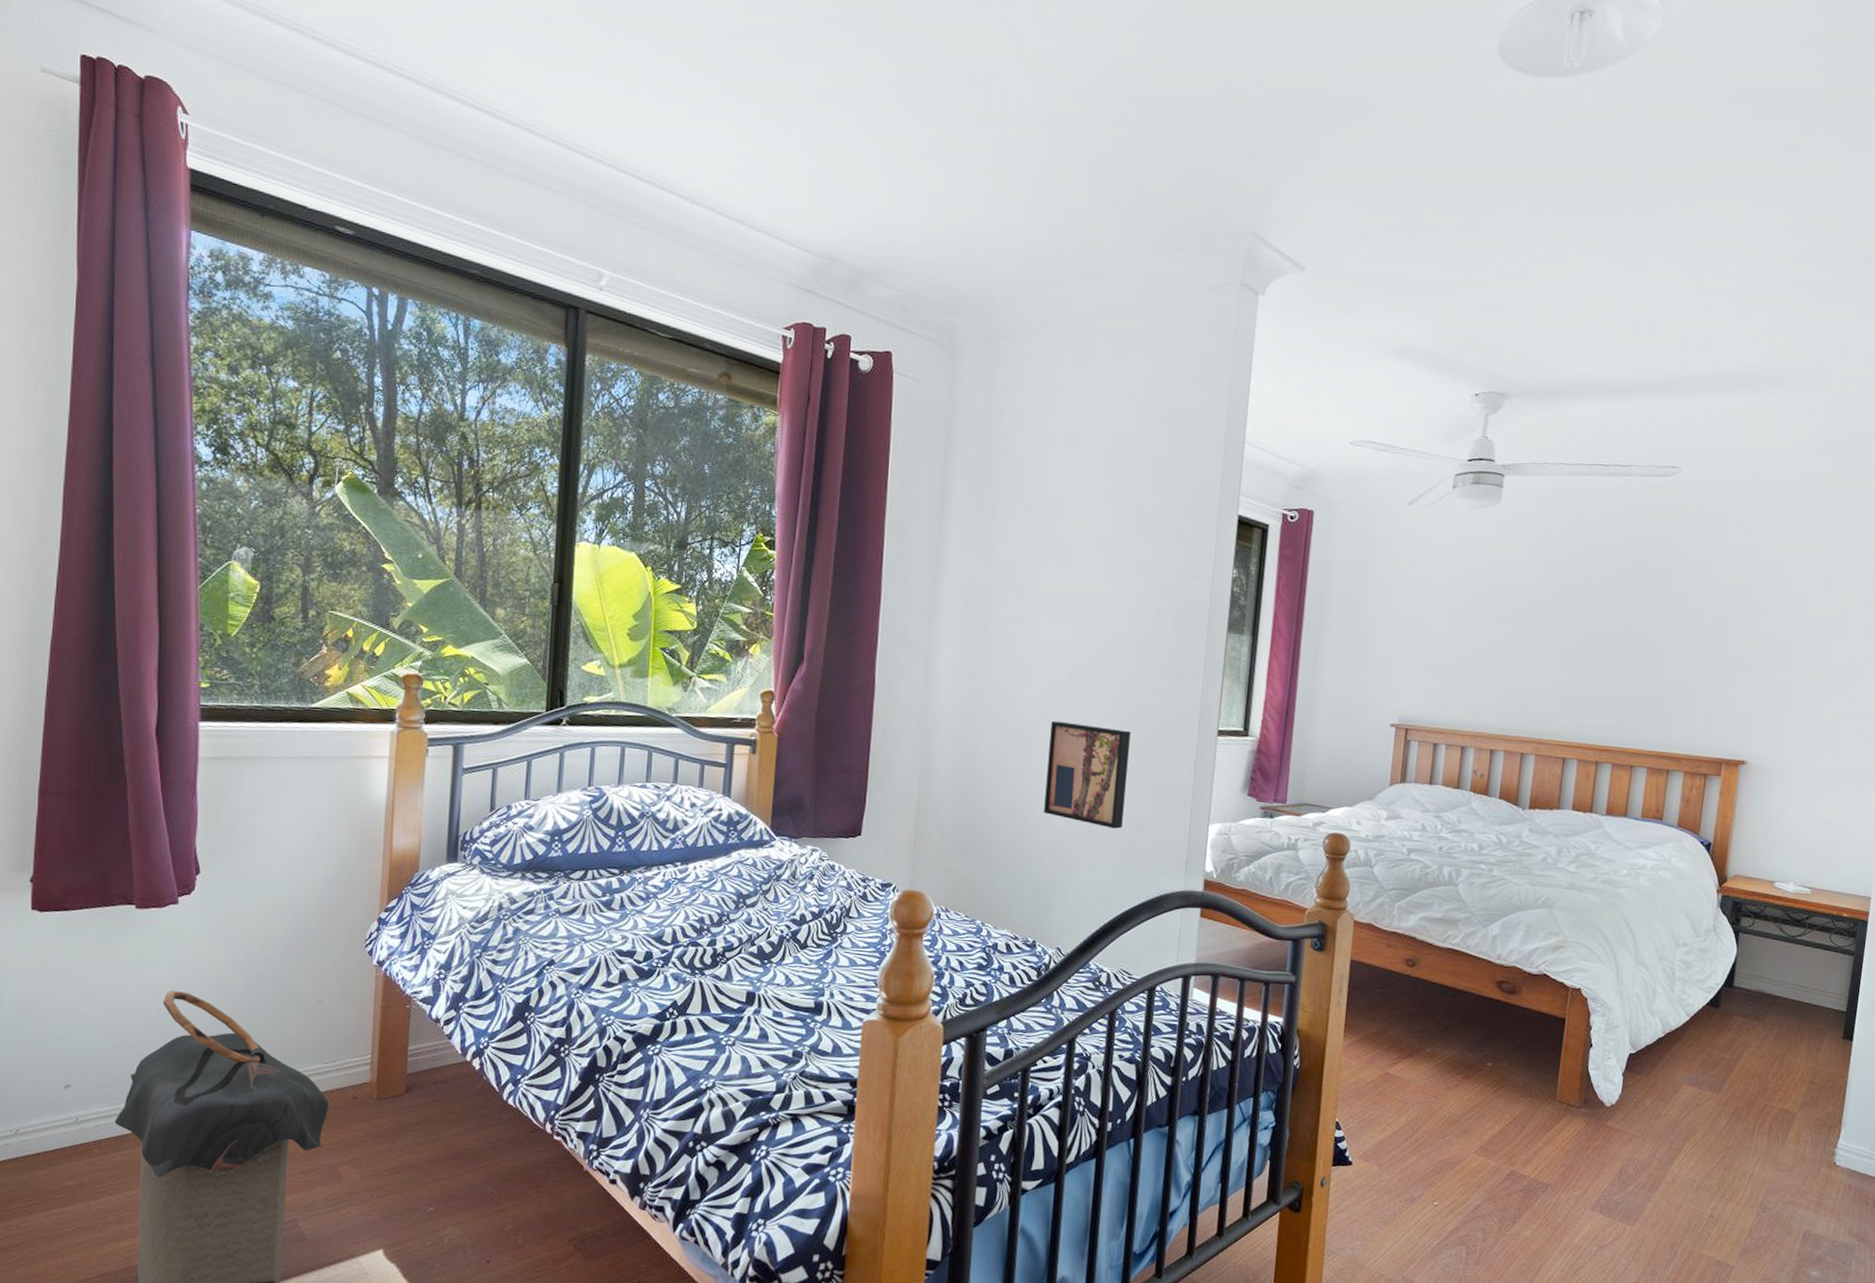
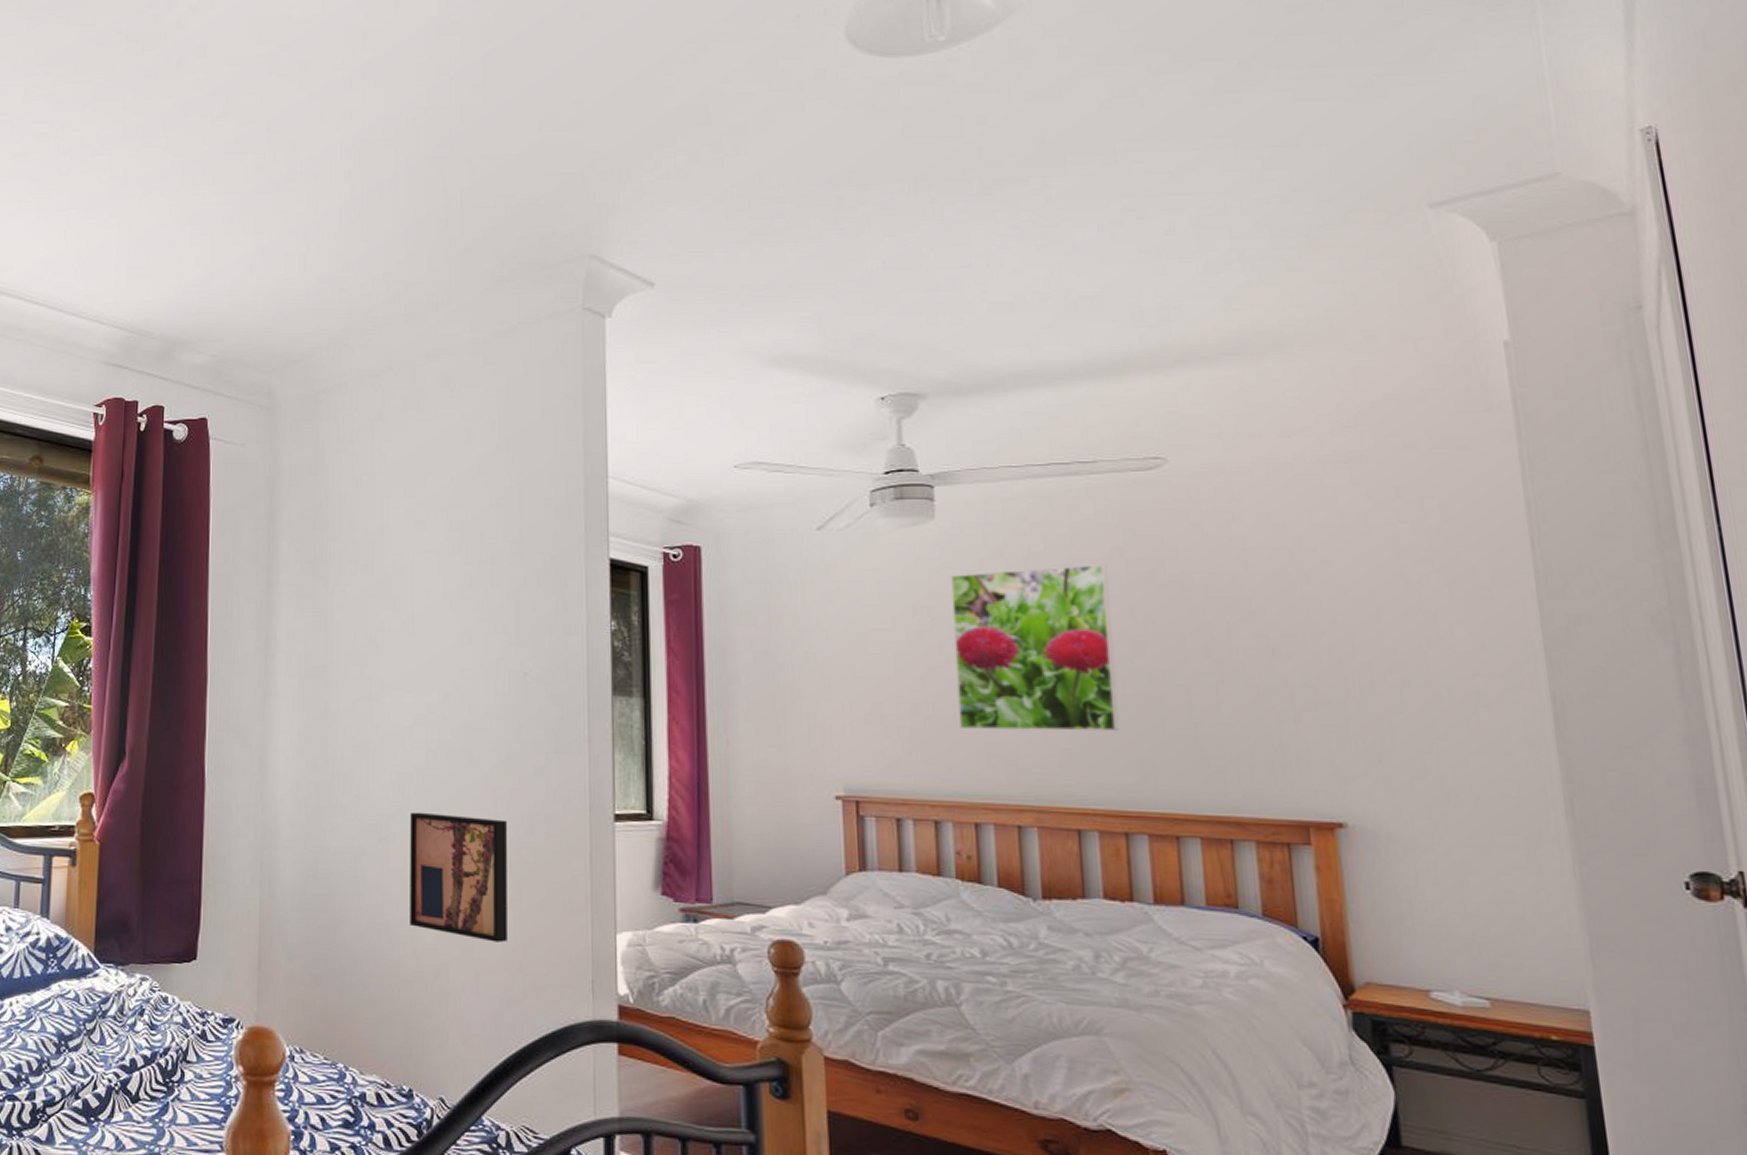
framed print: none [1492,550,1622,684] -> present [951,565,1118,732]

